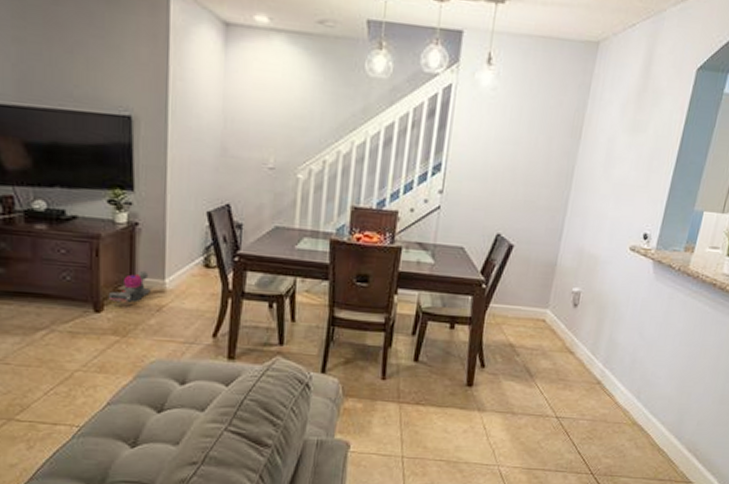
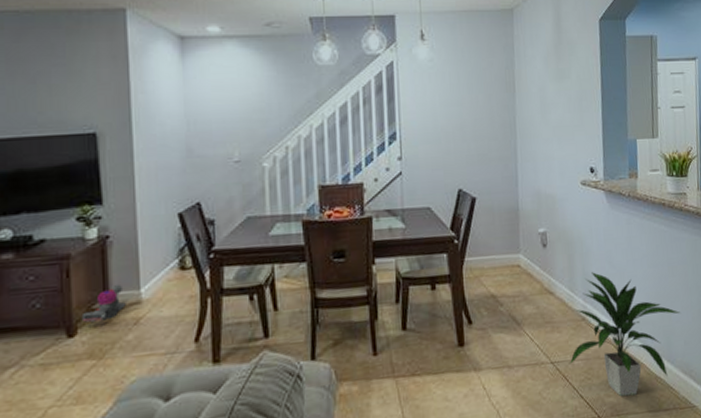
indoor plant: none [574,340,701,461] -> present [569,272,680,397]

